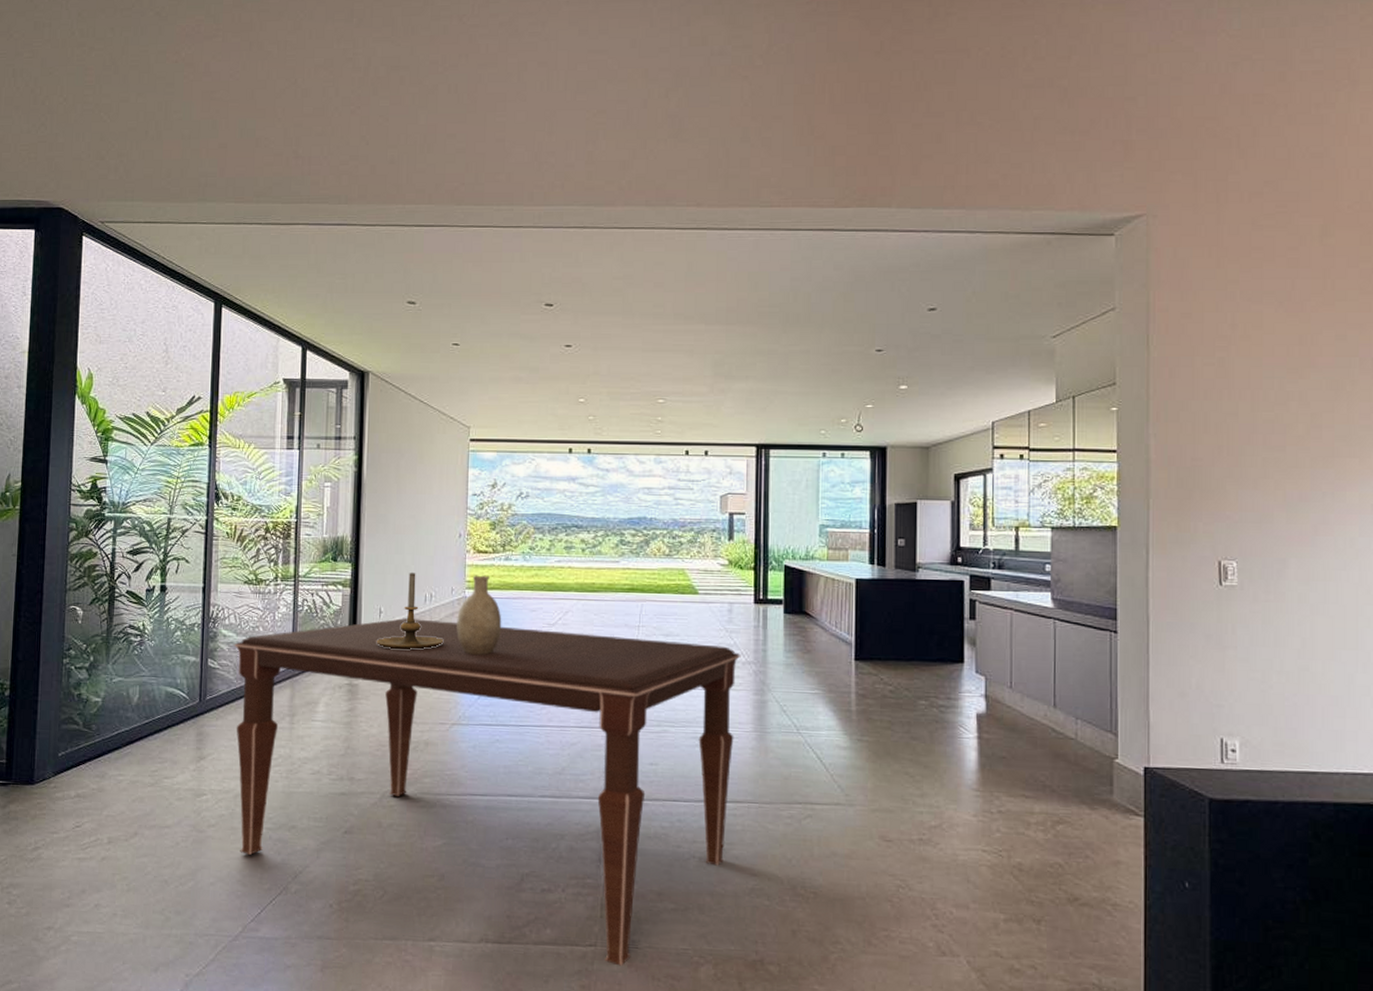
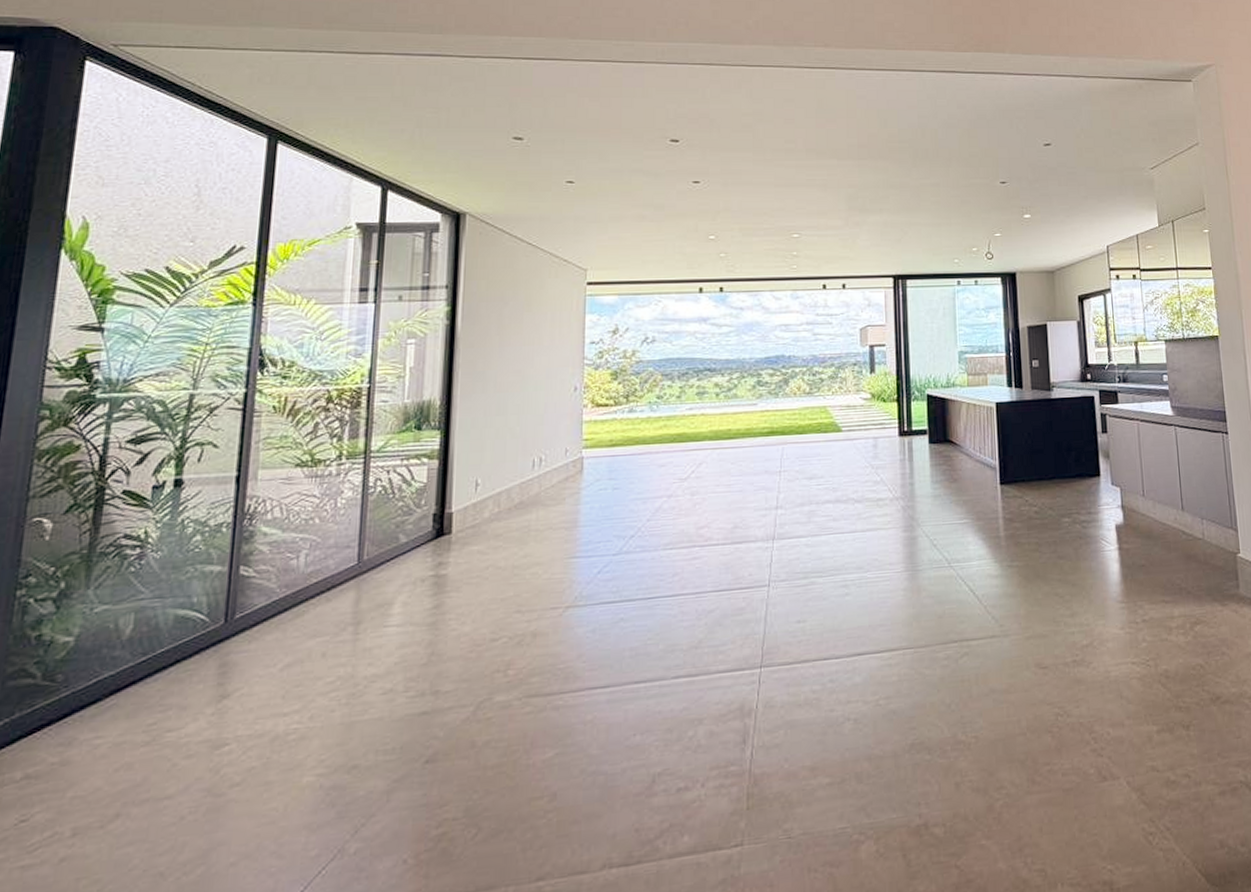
dining table: present [234,618,741,966] -> none [276,483,889,864]
candle holder: present [376,572,444,650] -> none [471,434,556,527]
decorative vase: present [457,575,502,655] -> none [572,431,626,523]

